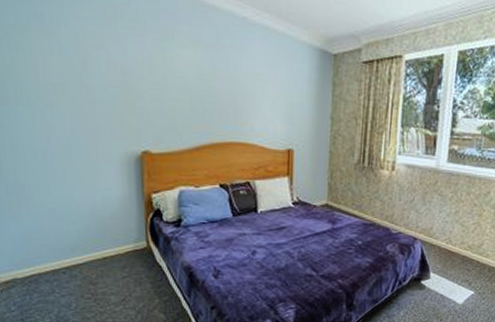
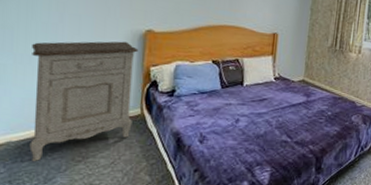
nightstand: none [22,165,139,300] -> present [29,41,139,162]

